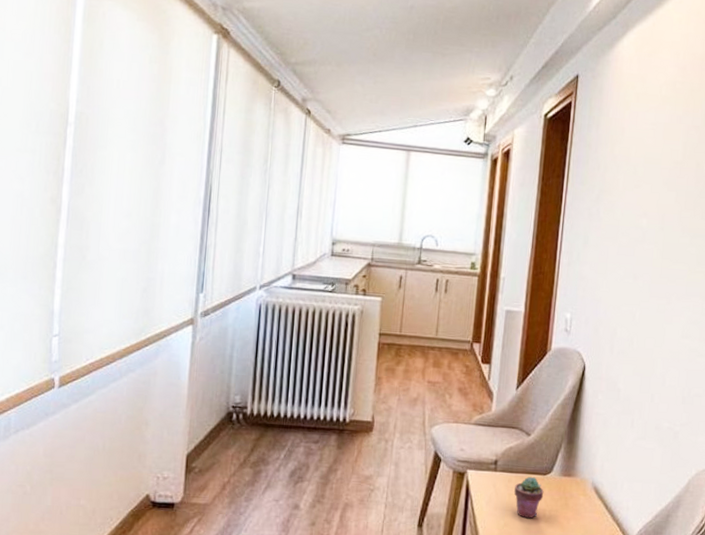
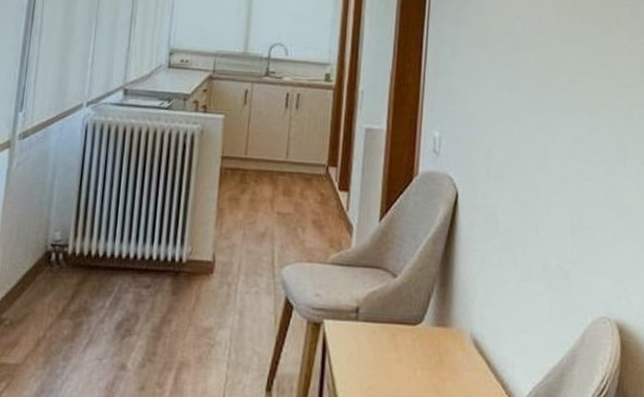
potted succulent: present [514,476,544,518] -> none [379,327,415,379]

